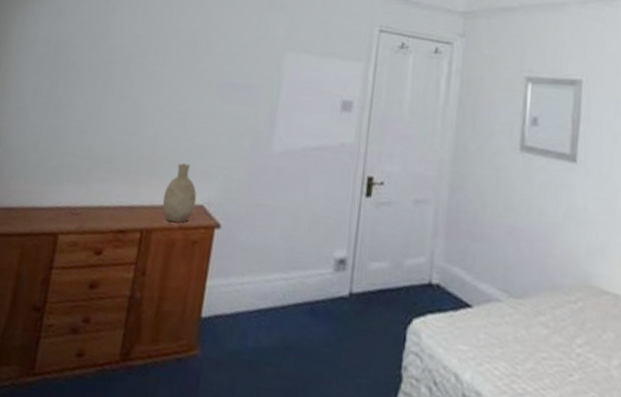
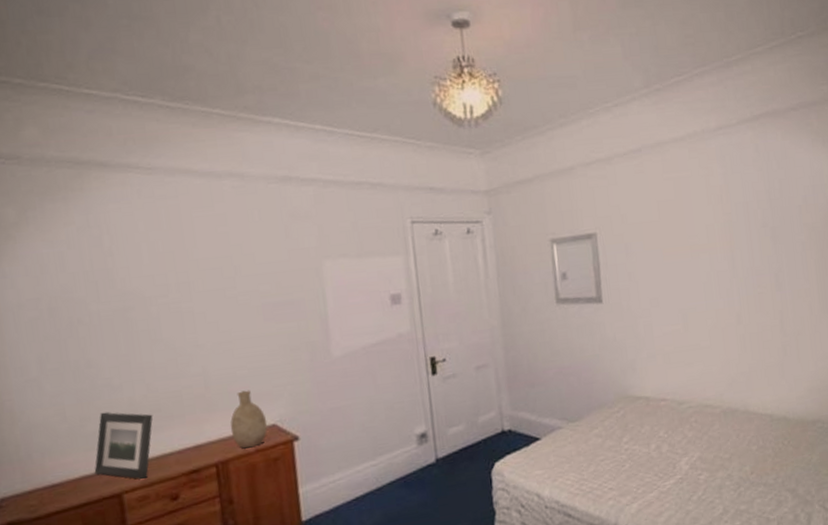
picture frame: none [43,151,104,225] -> present [94,412,153,479]

